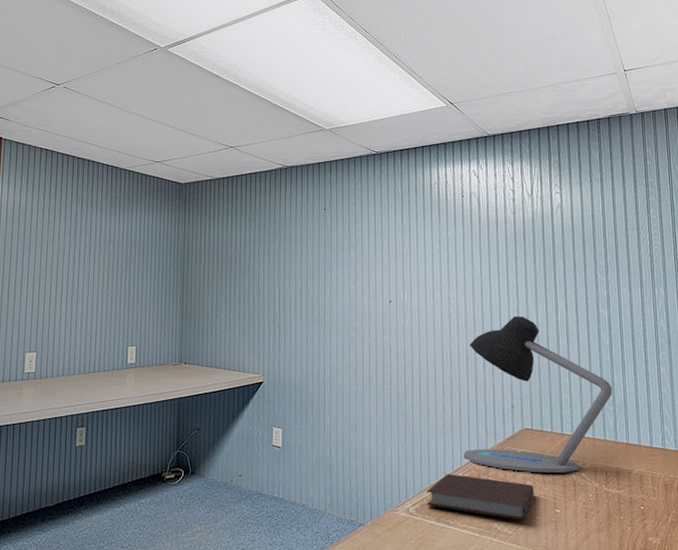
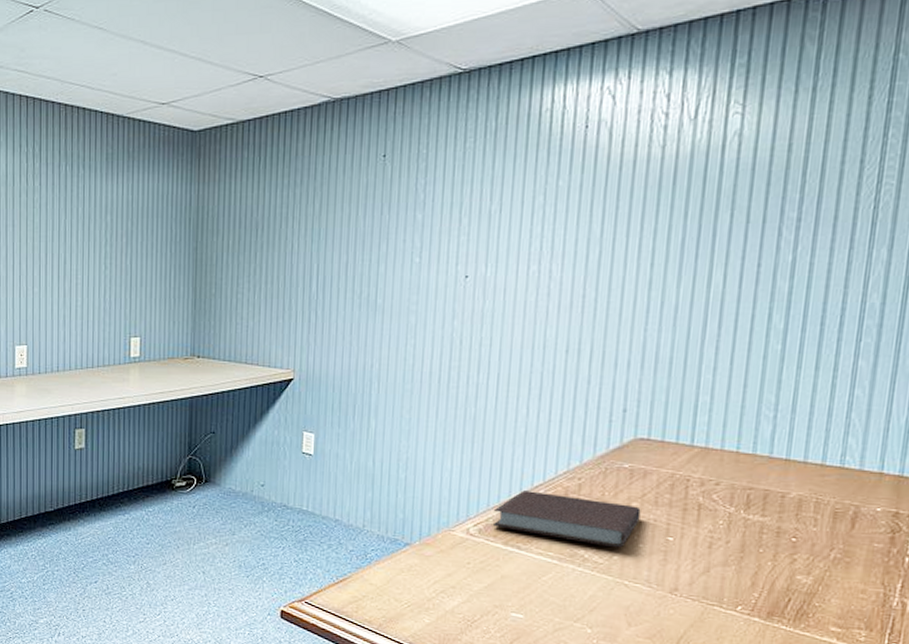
desk lamp: present [463,315,613,473] -> none [548,292,778,494]

